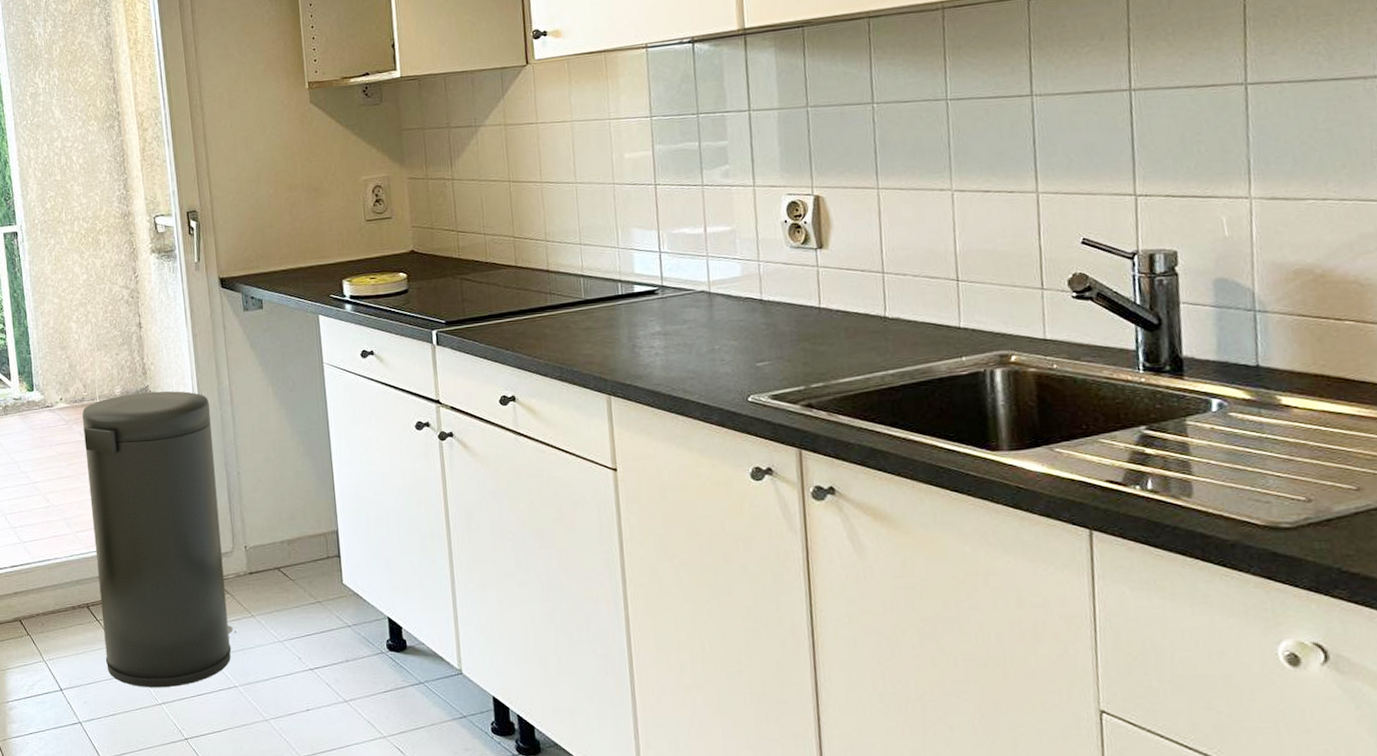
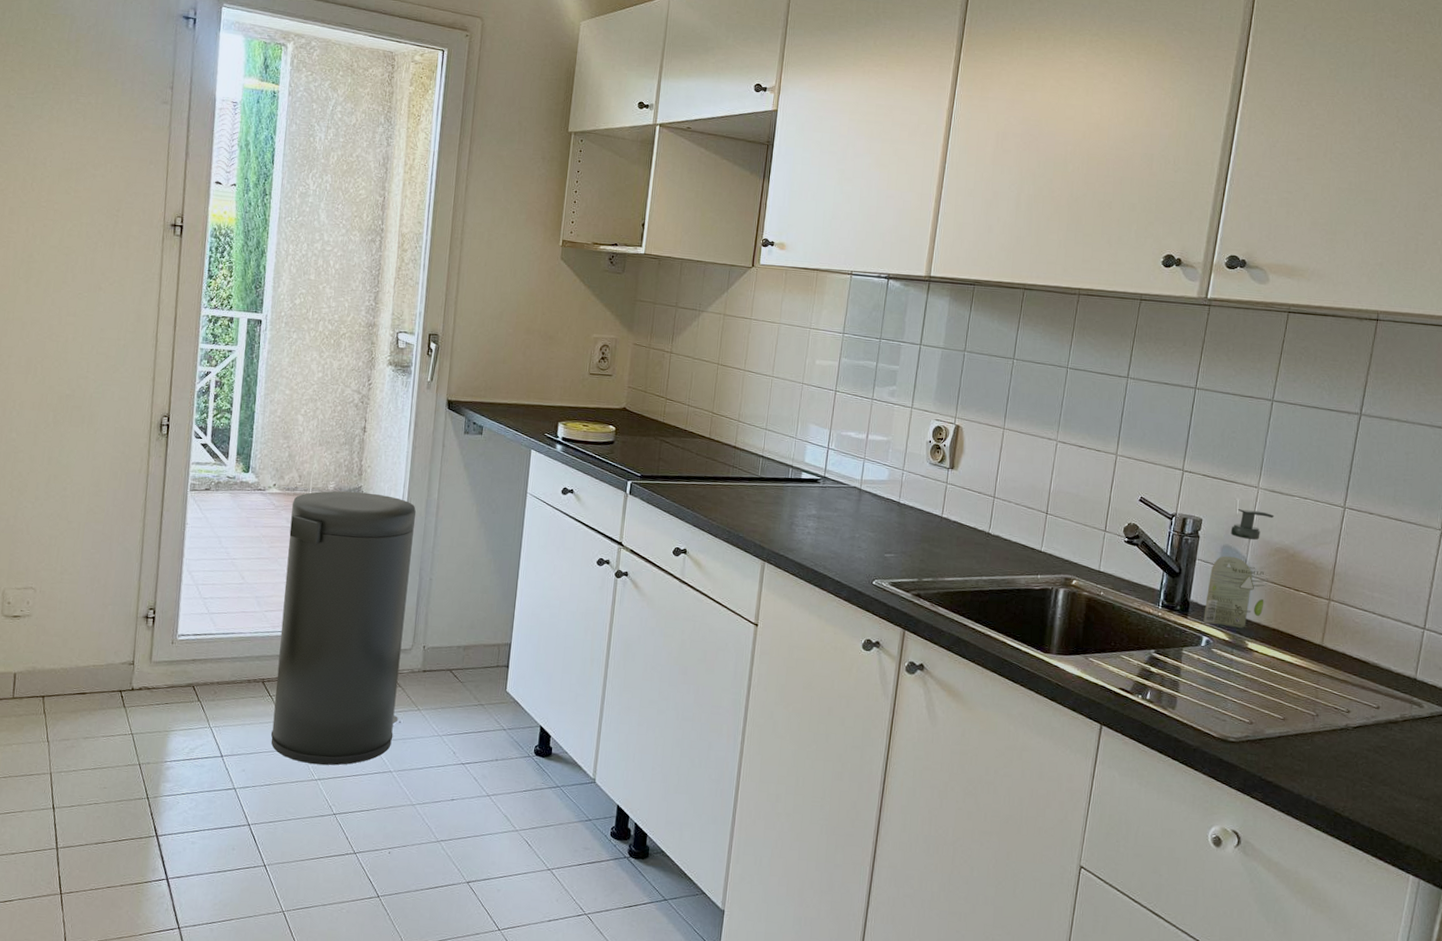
soap dispenser: none [1204,226,1294,383] -> present [1203,508,1275,628]

